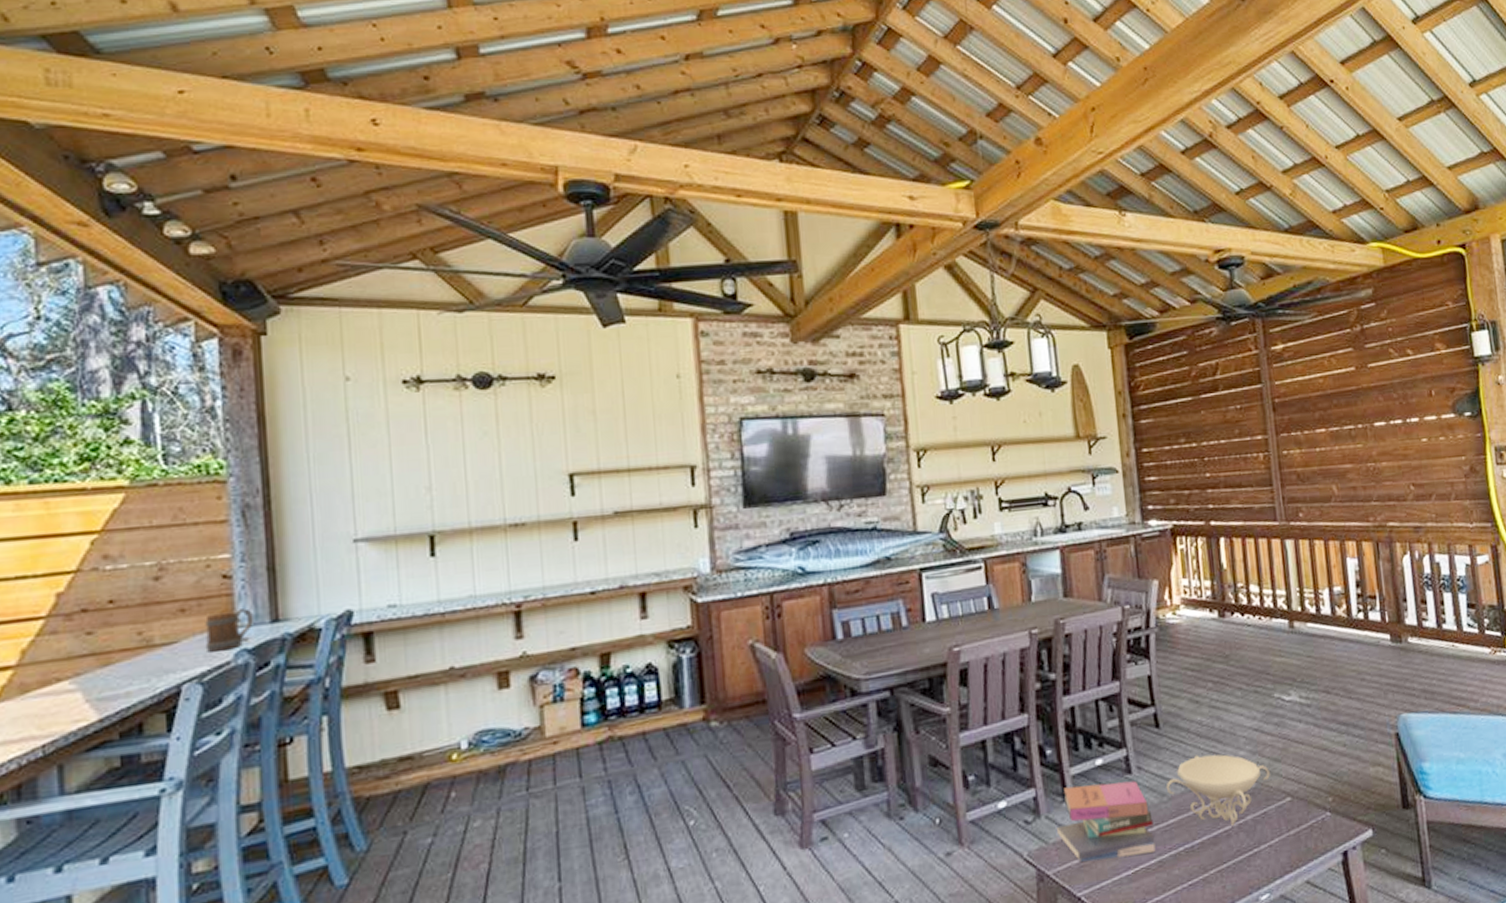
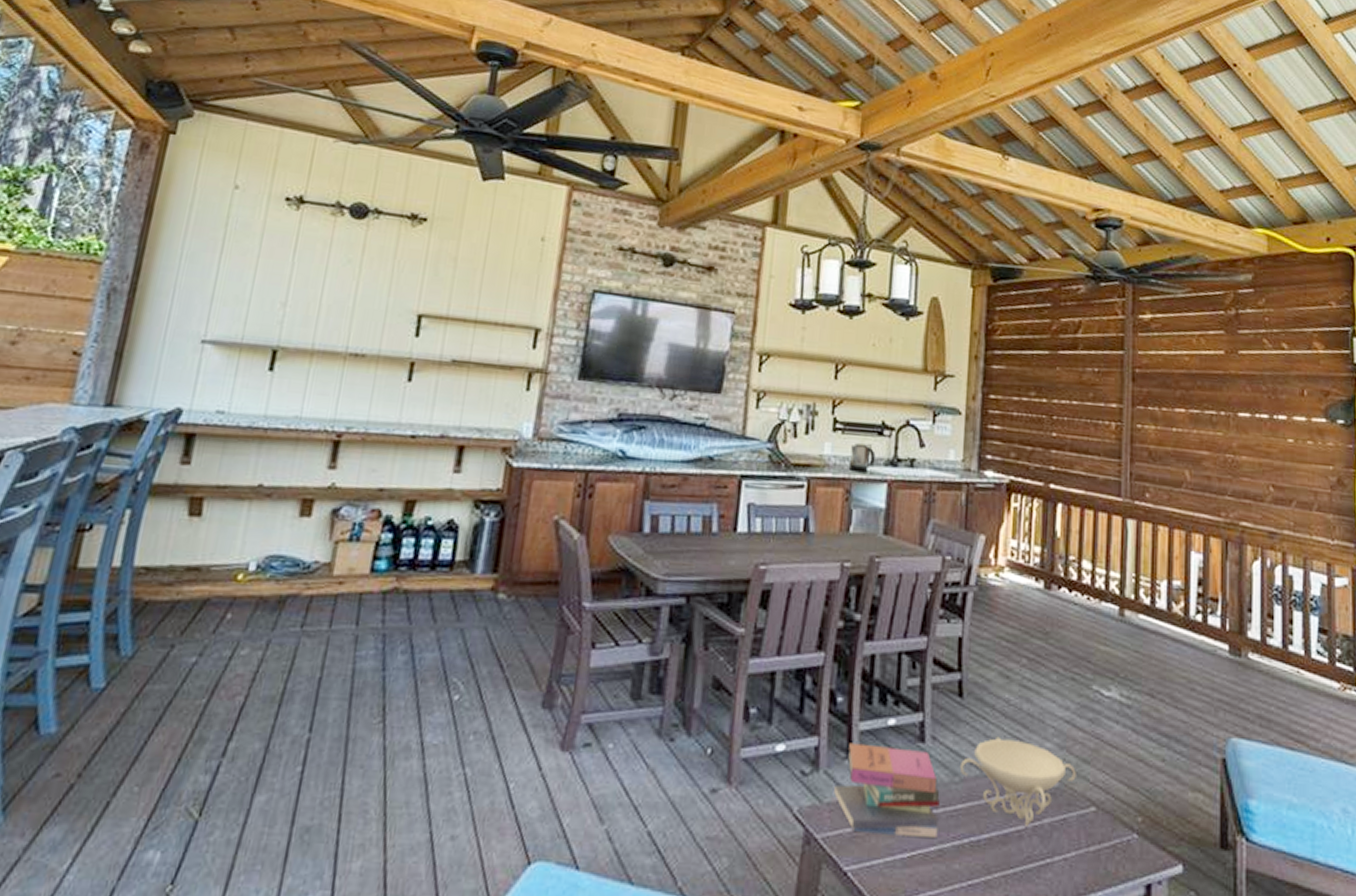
beer mug: present [205,608,253,652] -> none [37,386,90,426]
kettle: none [1020,517,1045,545] -> present [848,443,876,473]

